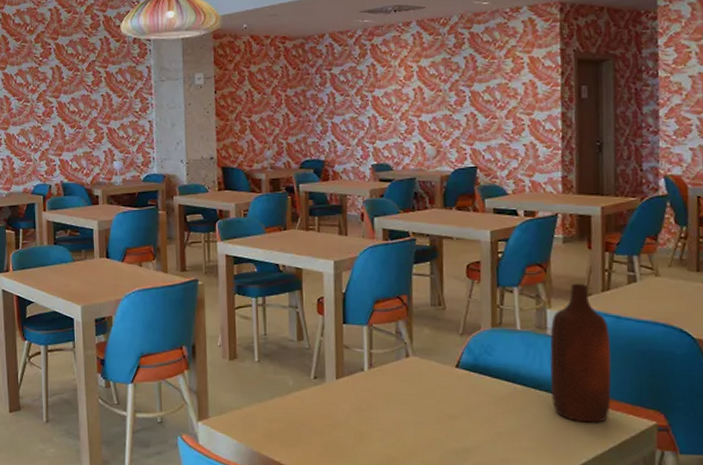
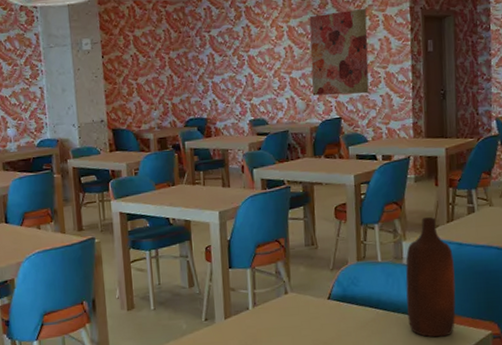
wall art: none [442,49,511,142] -> present [309,8,369,96]

